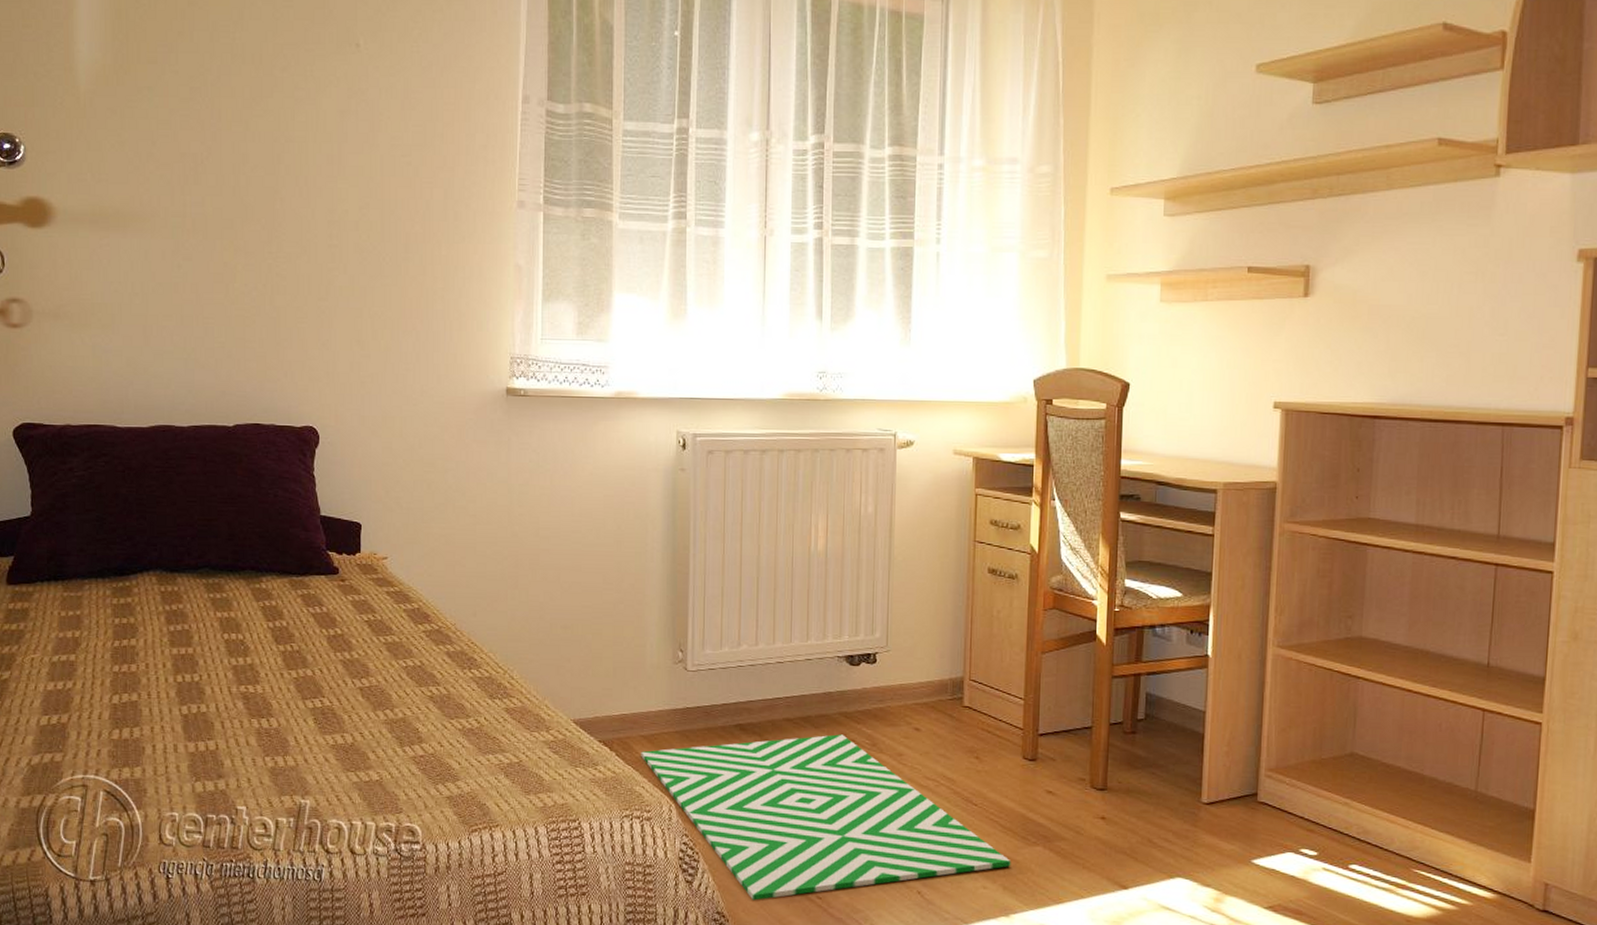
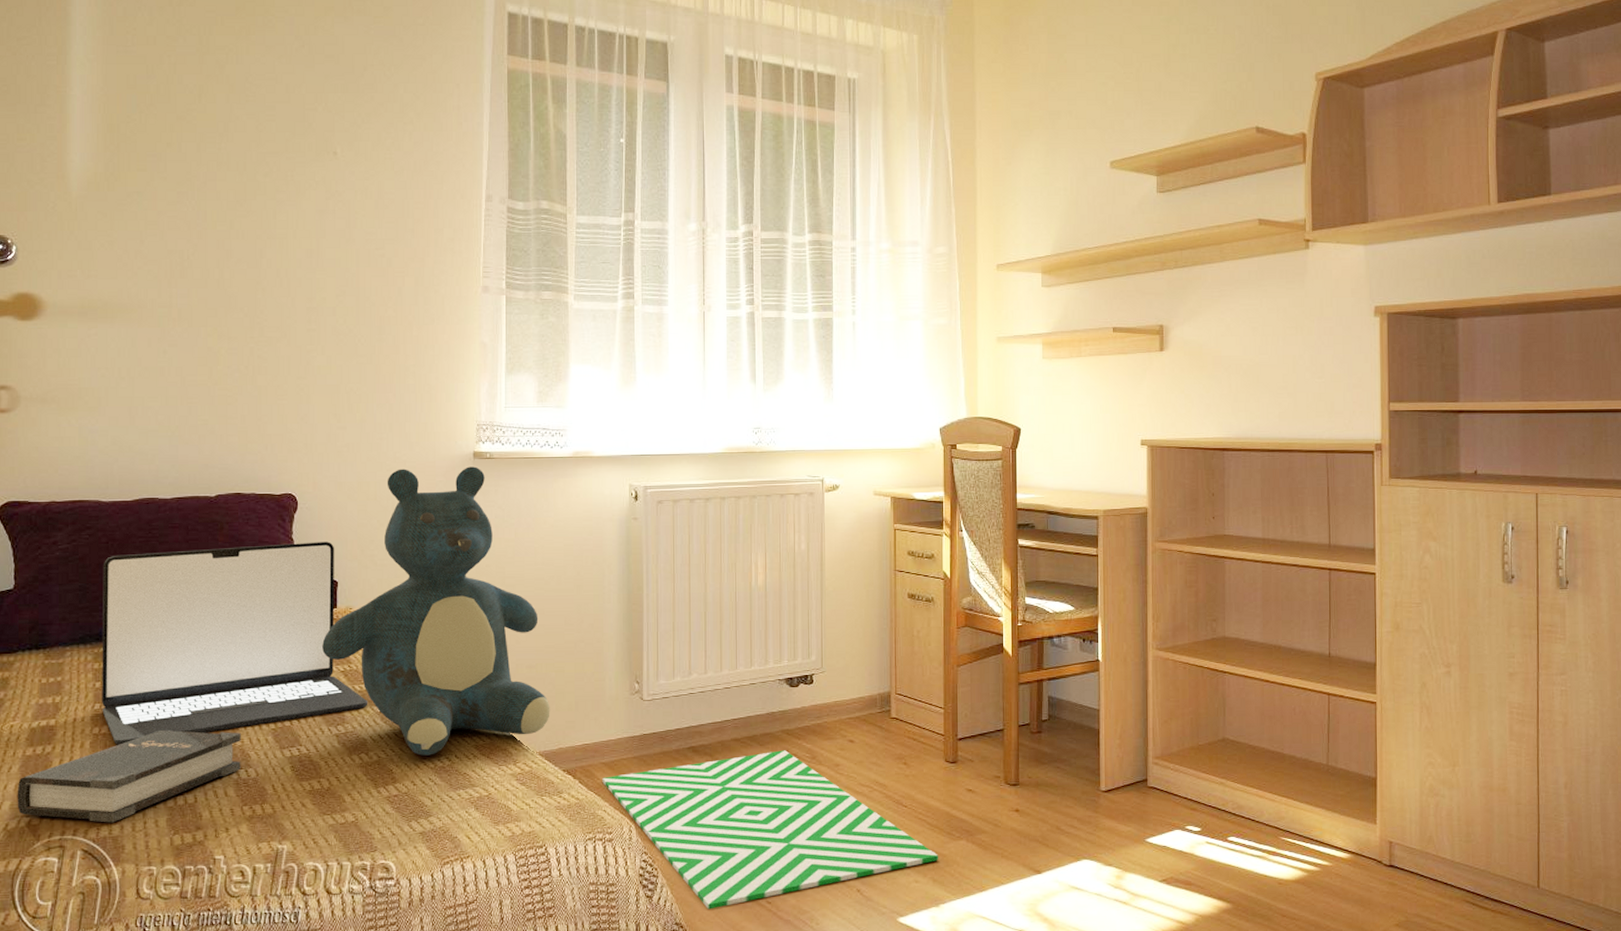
hardback book: none [39,671,263,765] -> present [17,729,241,823]
laptop: none [120,480,394,685] -> present [102,541,368,745]
teddy bear: none [345,404,586,716] -> present [322,466,550,756]

